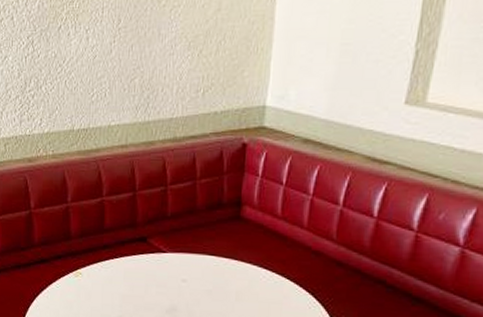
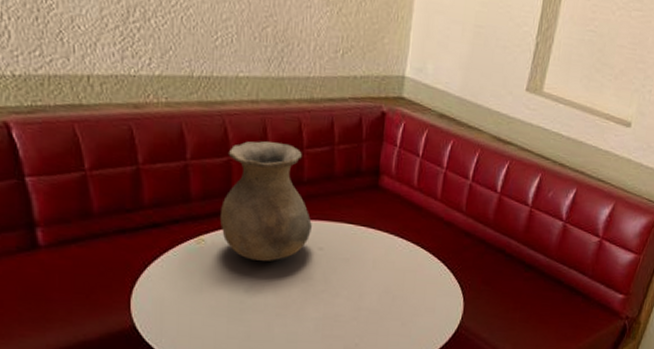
vase: none [95,181,176,293] -> present [220,141,312,261]

